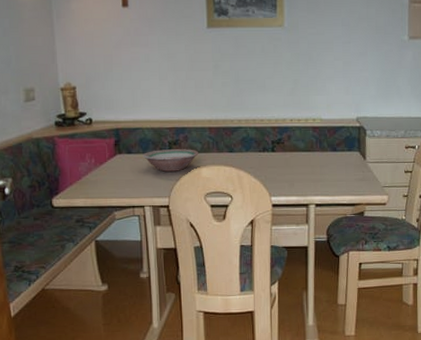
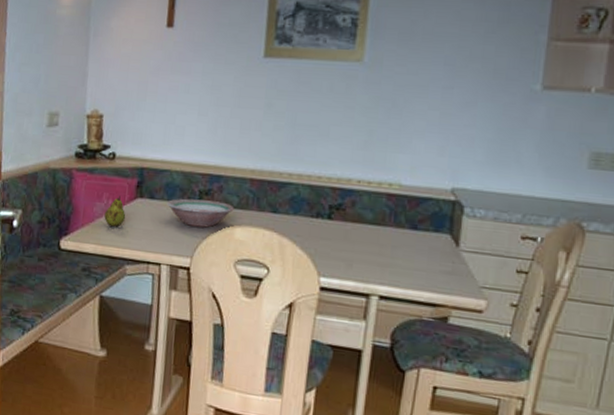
fruit: none [89,154,109,181] -> present [104,195,126,227]

